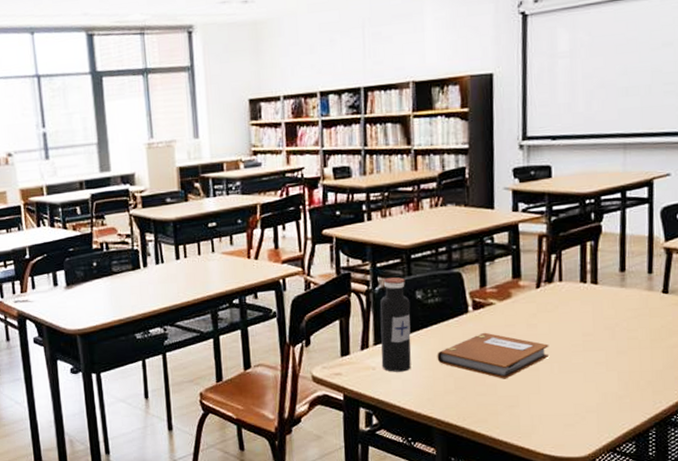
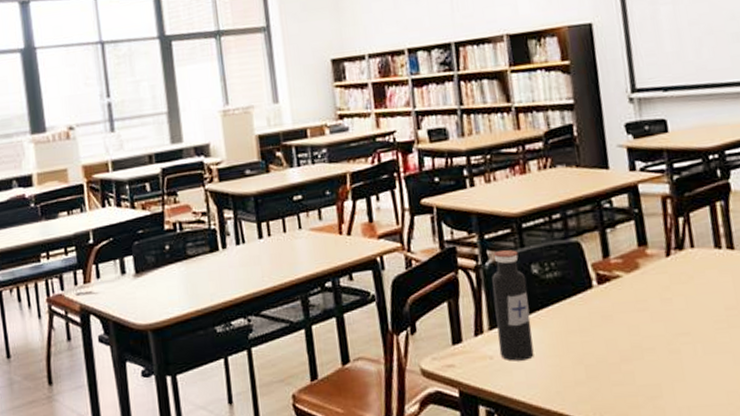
notebook: present [437,332,549,379] -> none [562,310,690,365]

